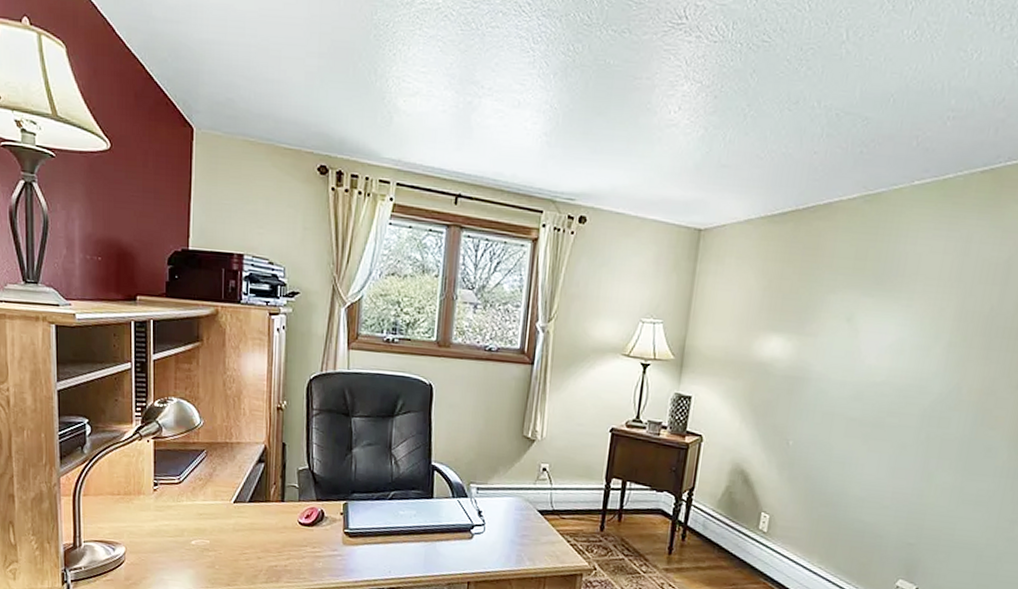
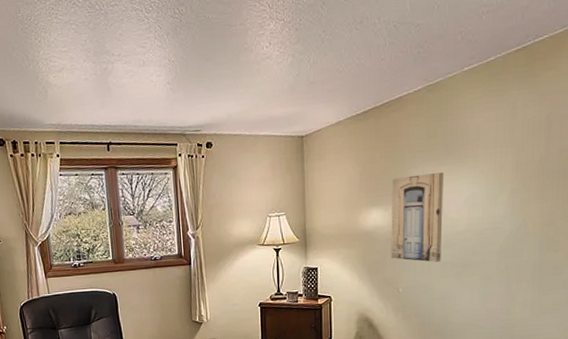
wall art: none [785,302,869,416] -> present [391,173,445,262]

